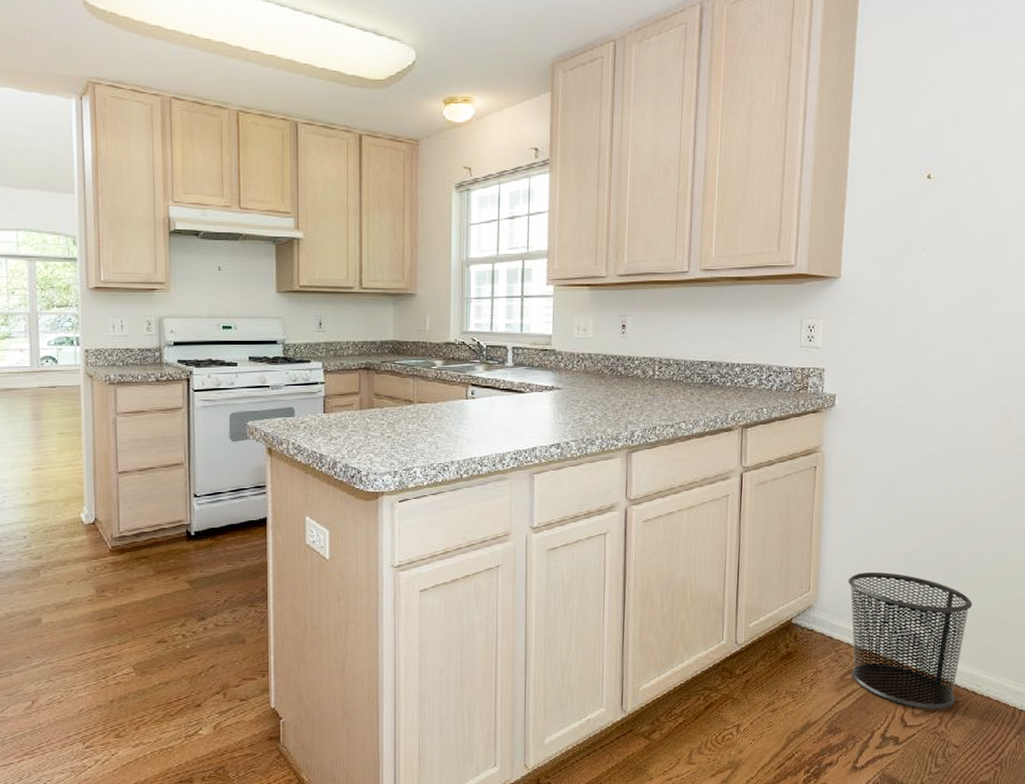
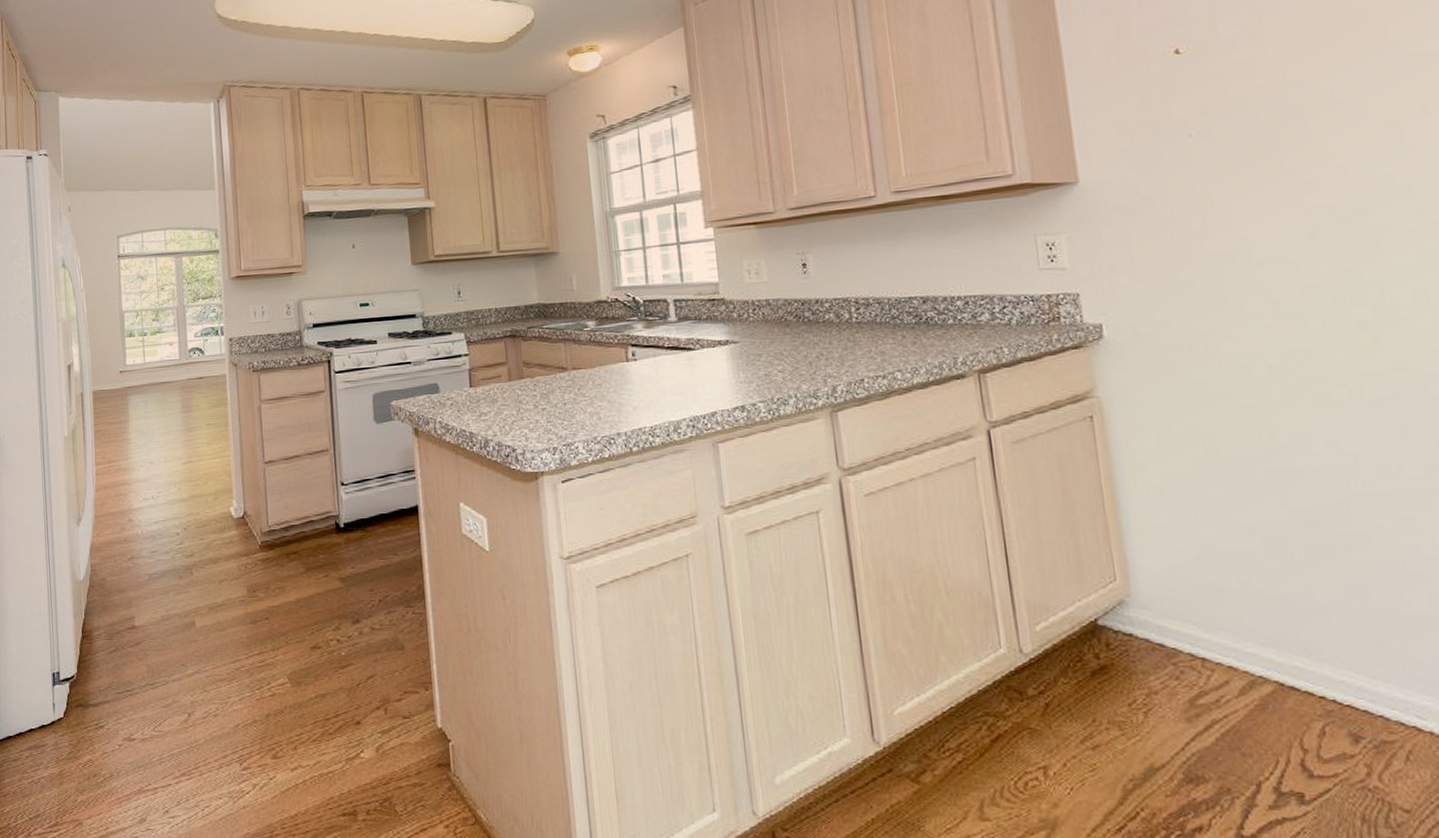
trash can: present [848,571,973,709] -> none [1171,553,1387,753]

